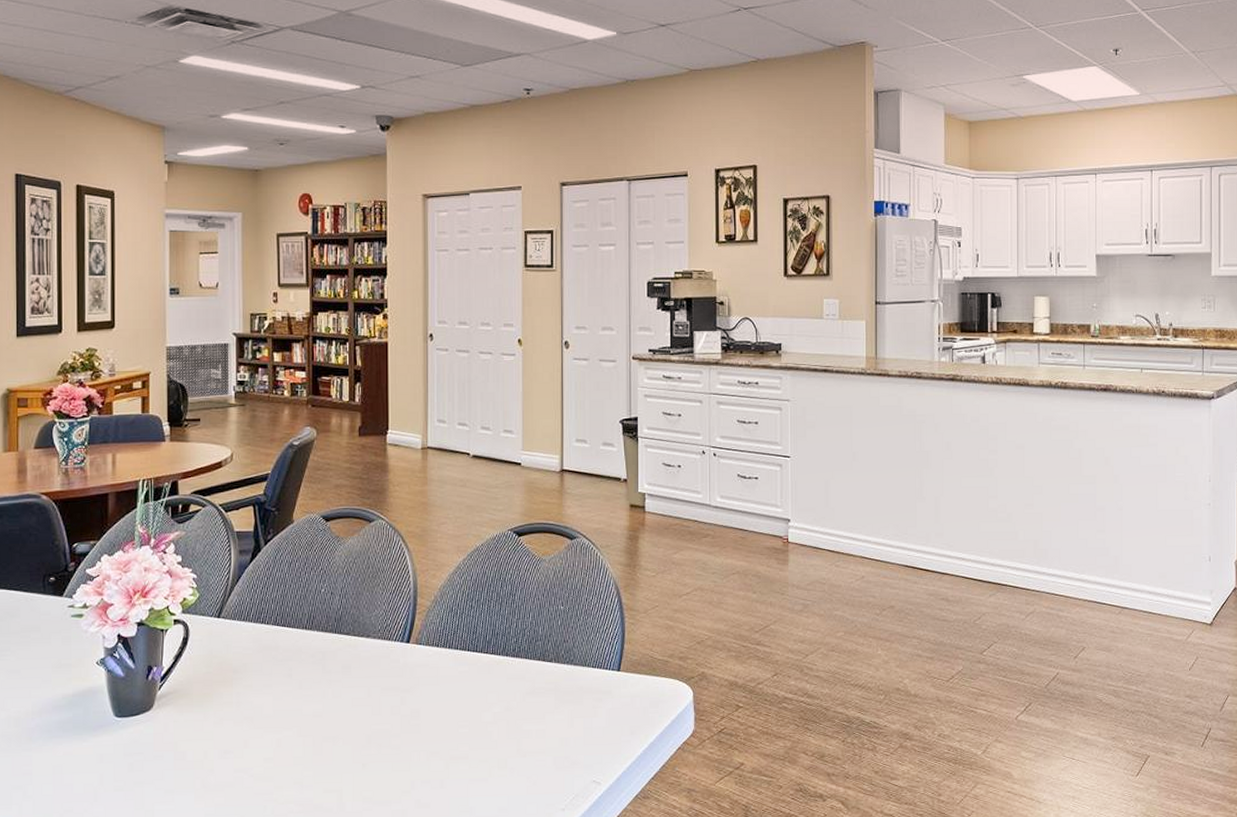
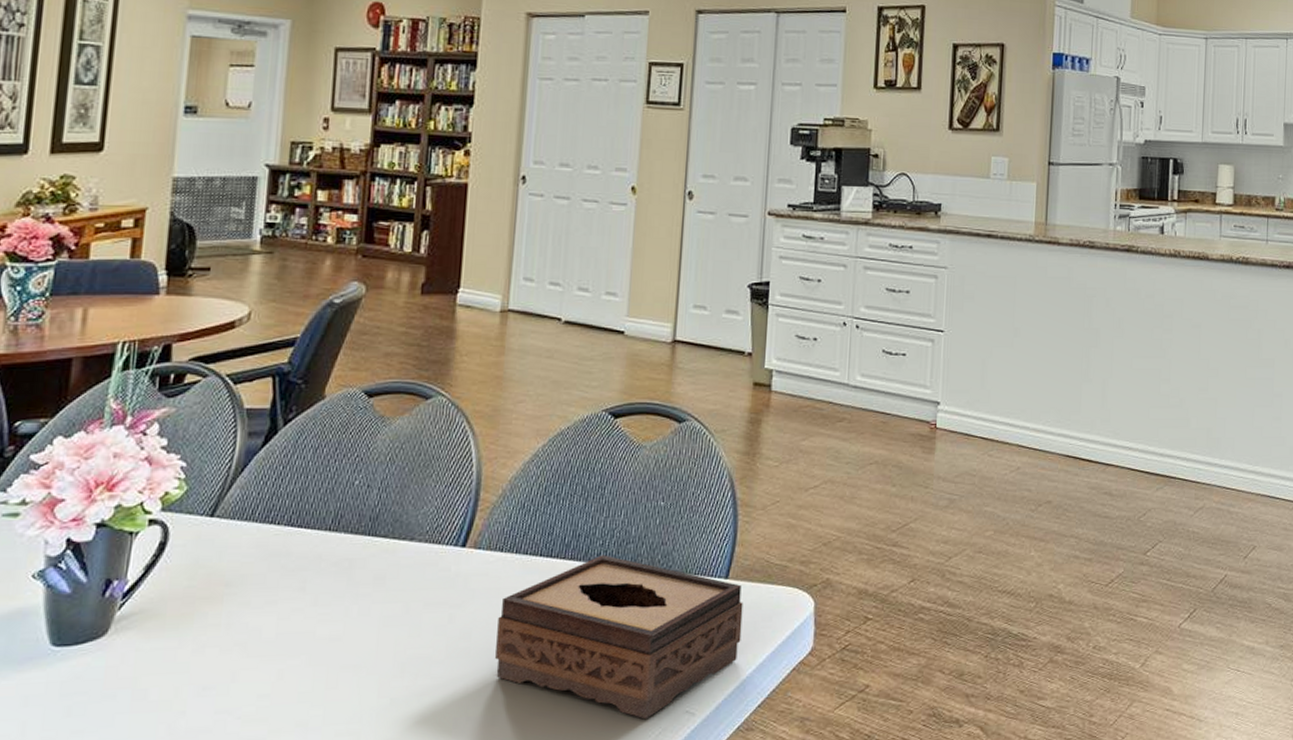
tissue box: none [439,650,634,787] -> present [495,555,743,720]

